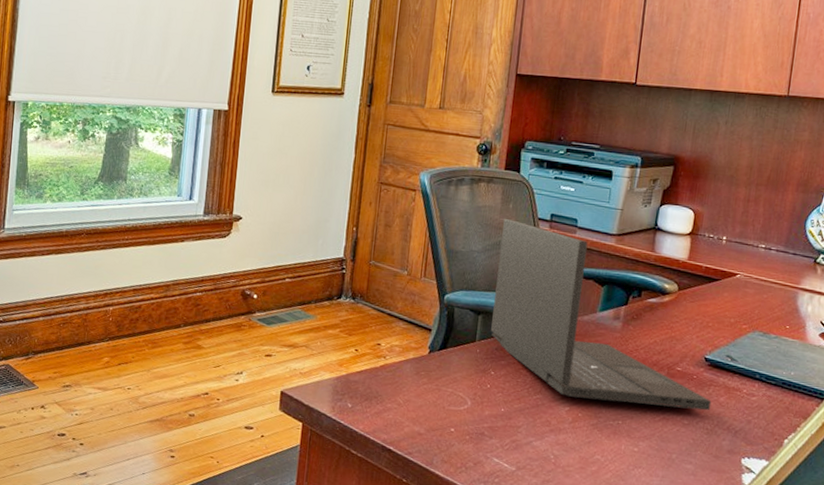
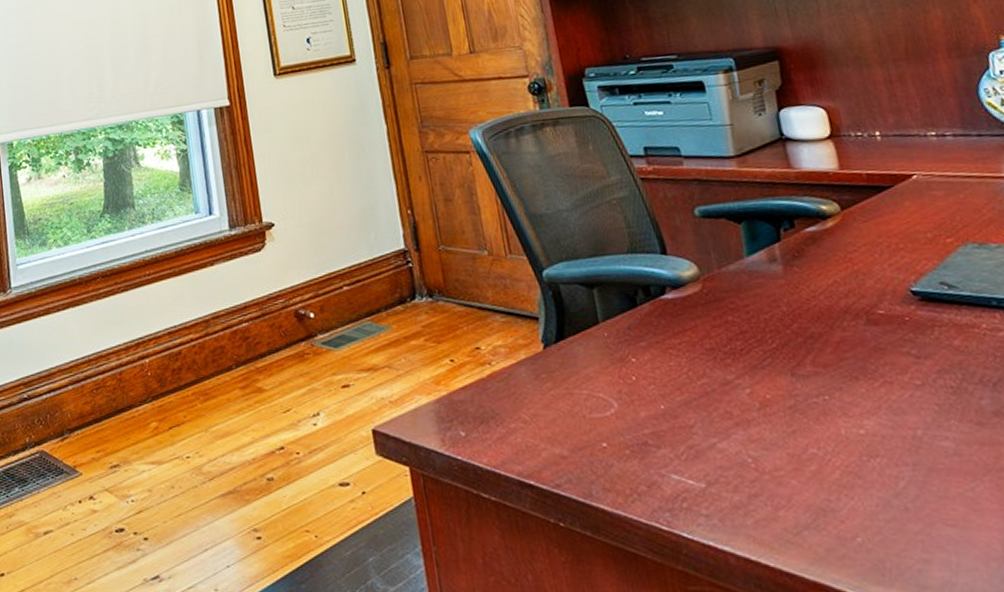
laptop: present [491,218,712,411] -> none [587,162,946,375]

